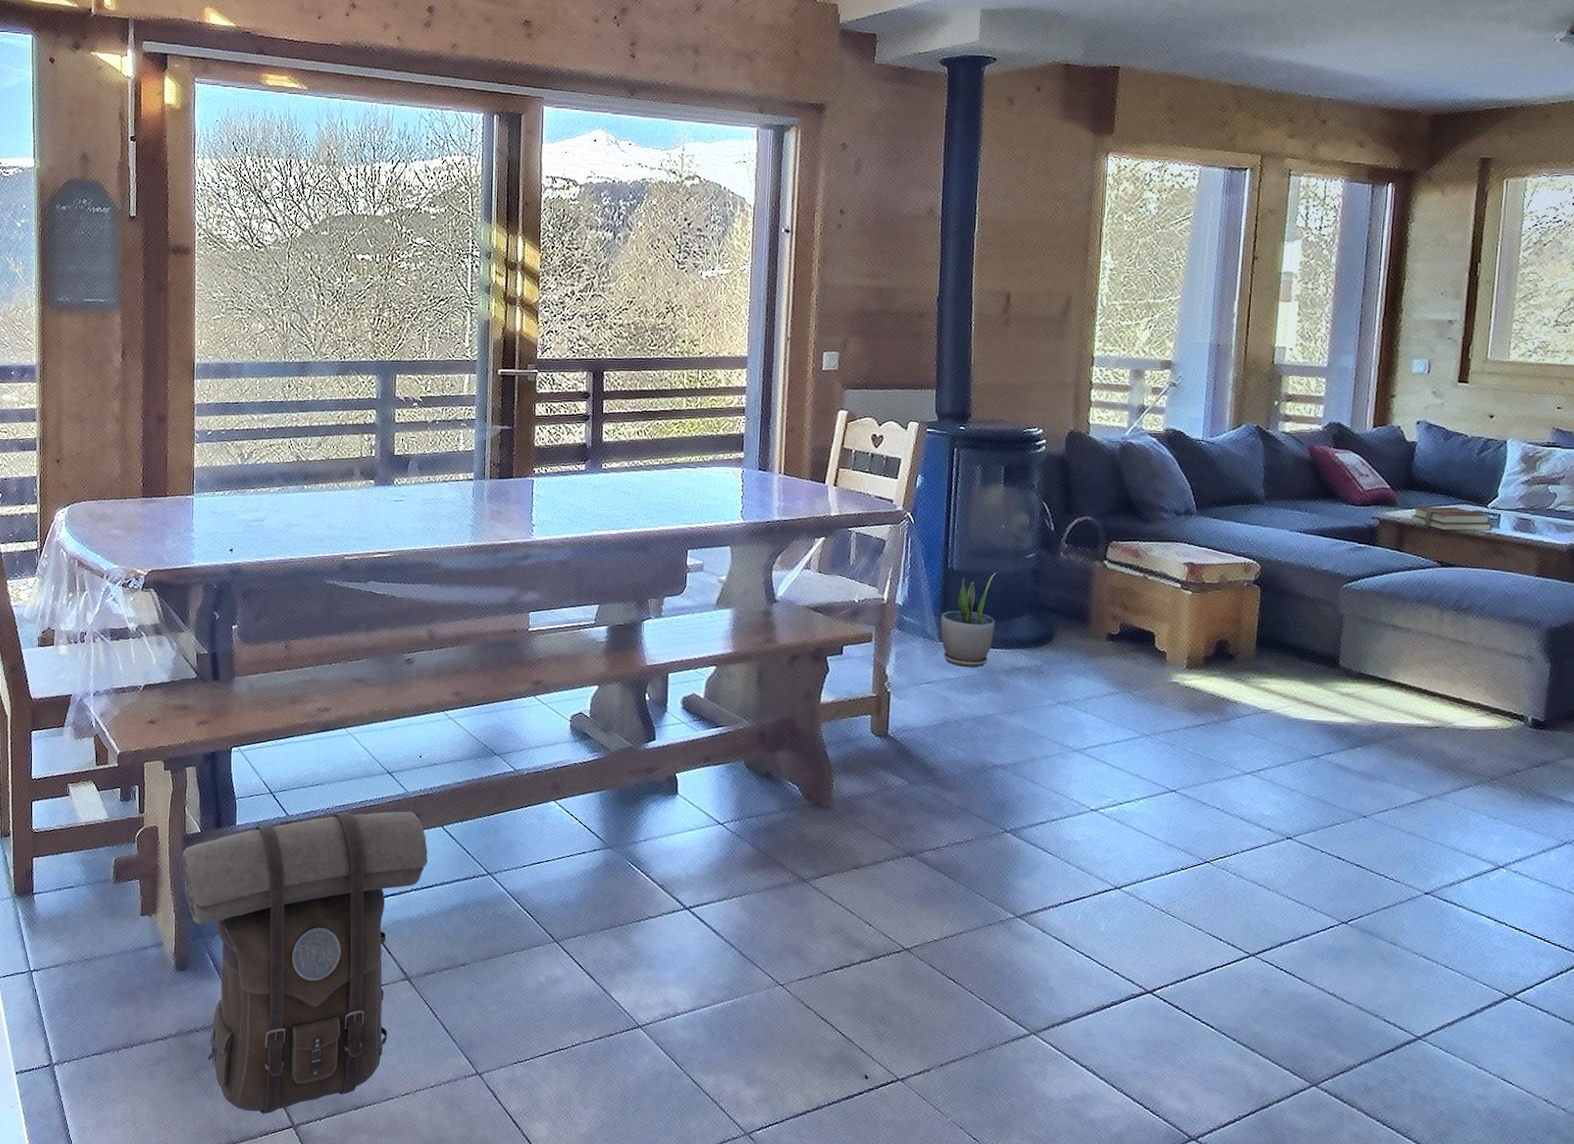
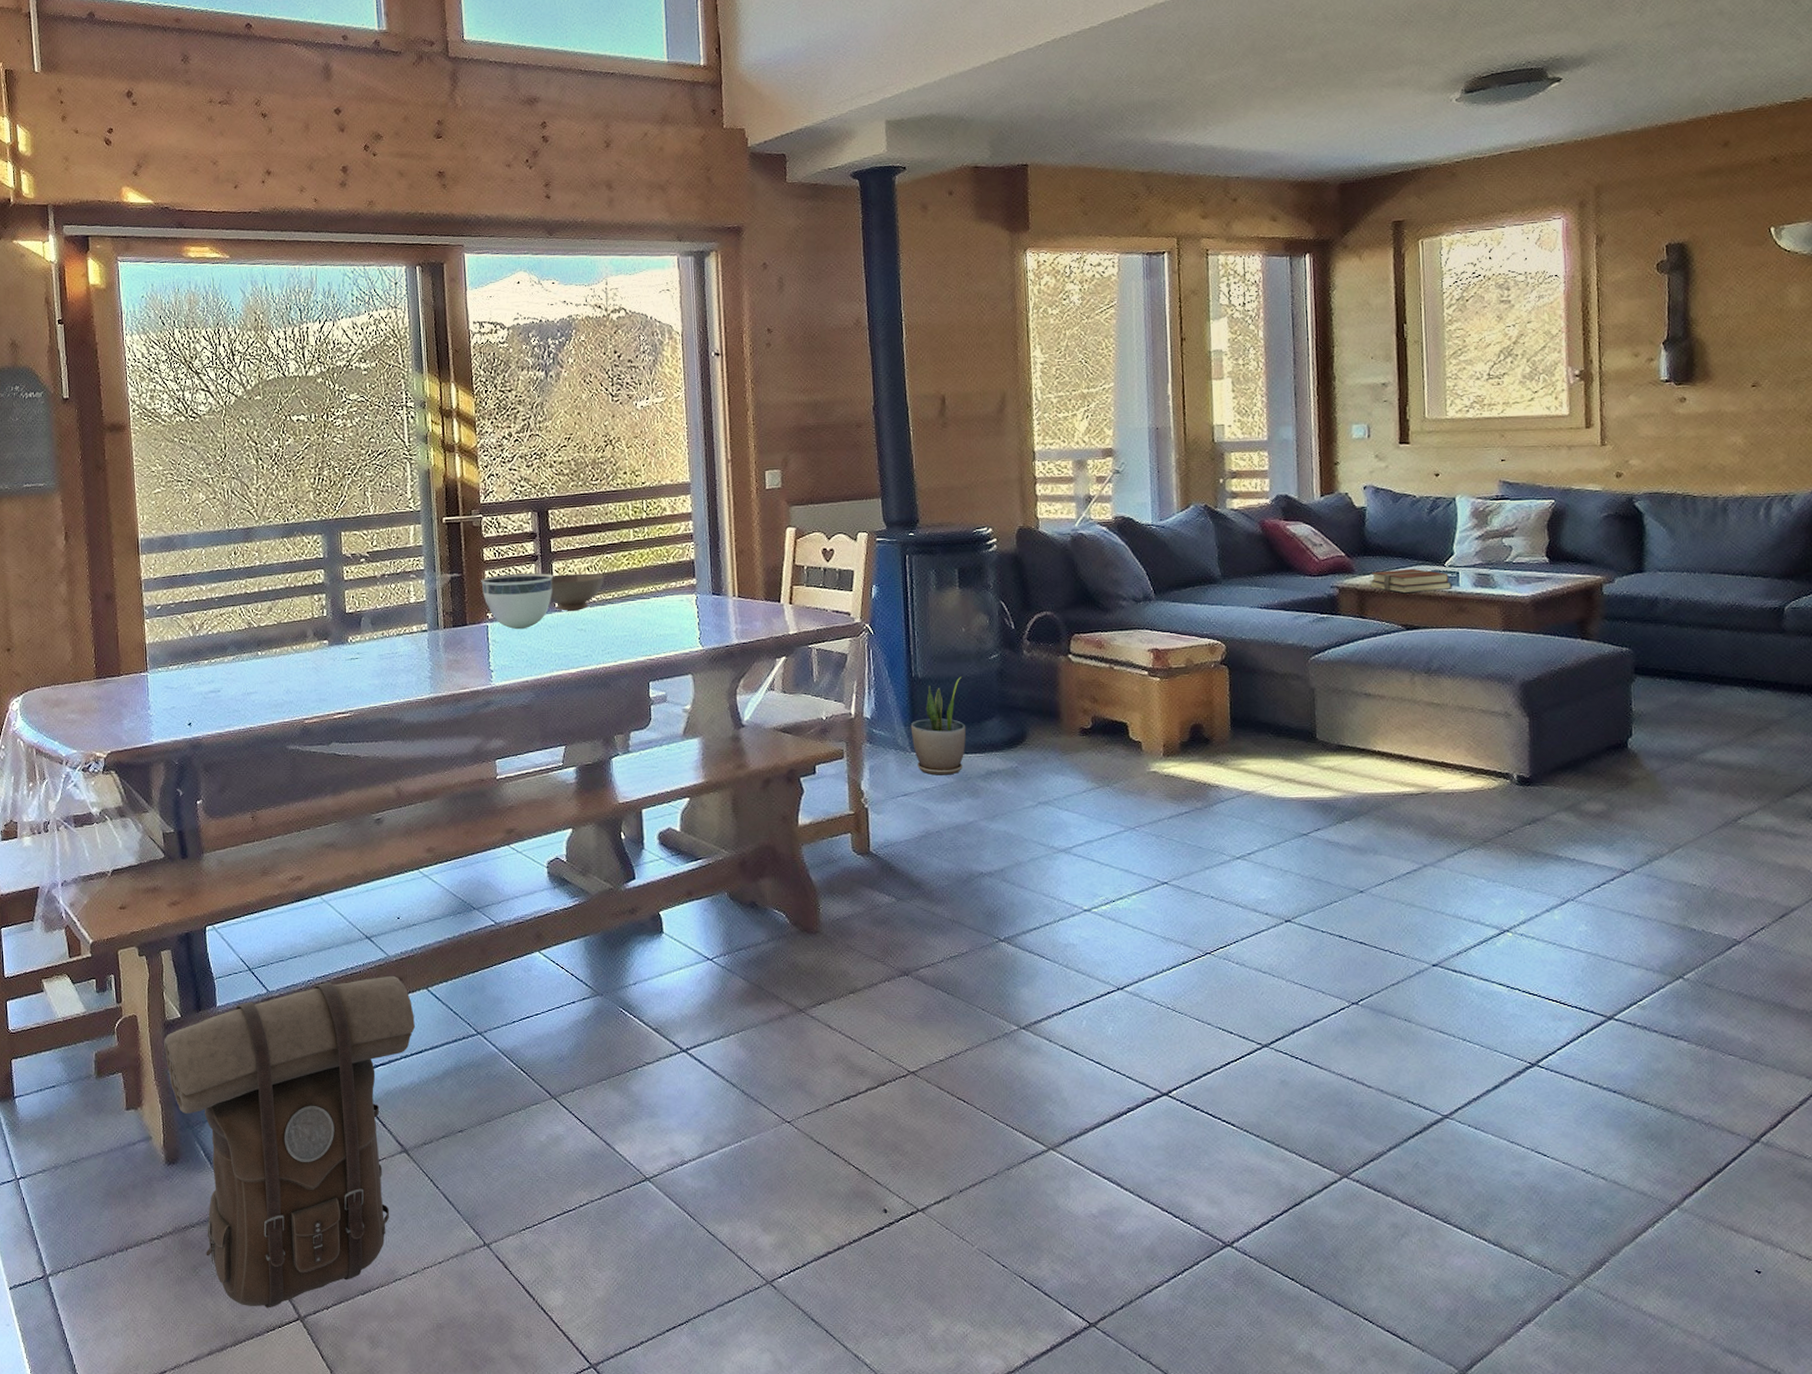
bowl: none [531,431,603,487] -> present [481,573,554,630]
bowl: none [598,436,653,474] -> present [550,573,604,611]

